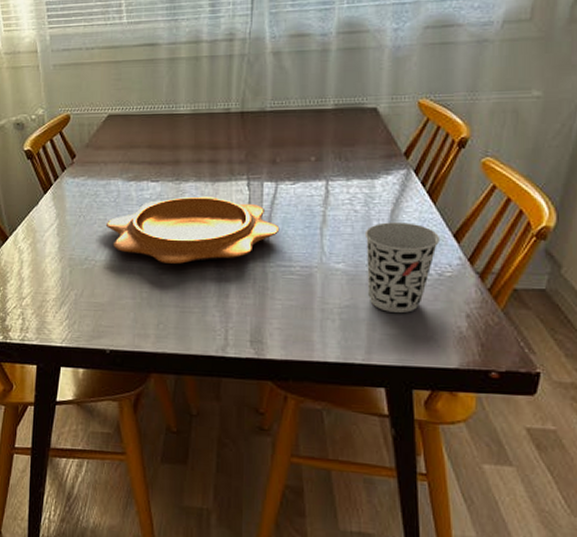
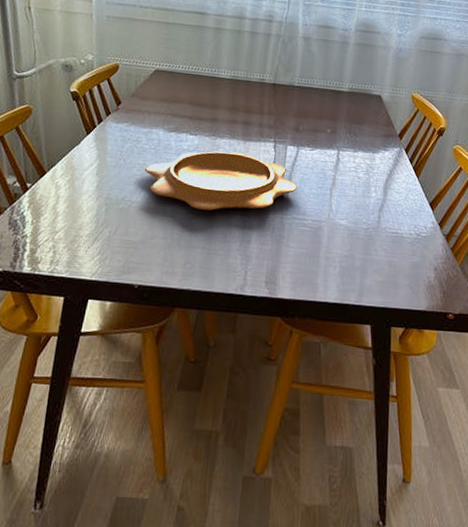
cup: present [364,222,441,313] -> none [363,189,420,264]

